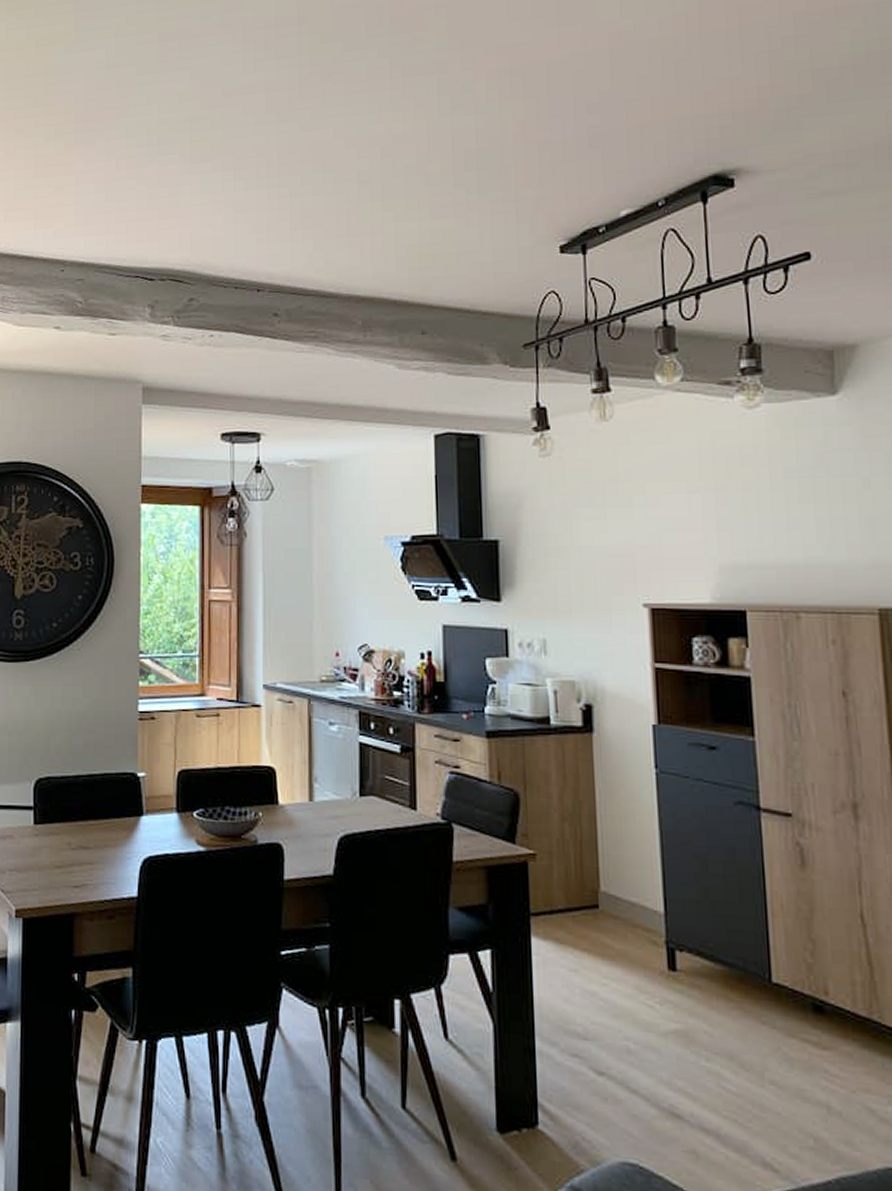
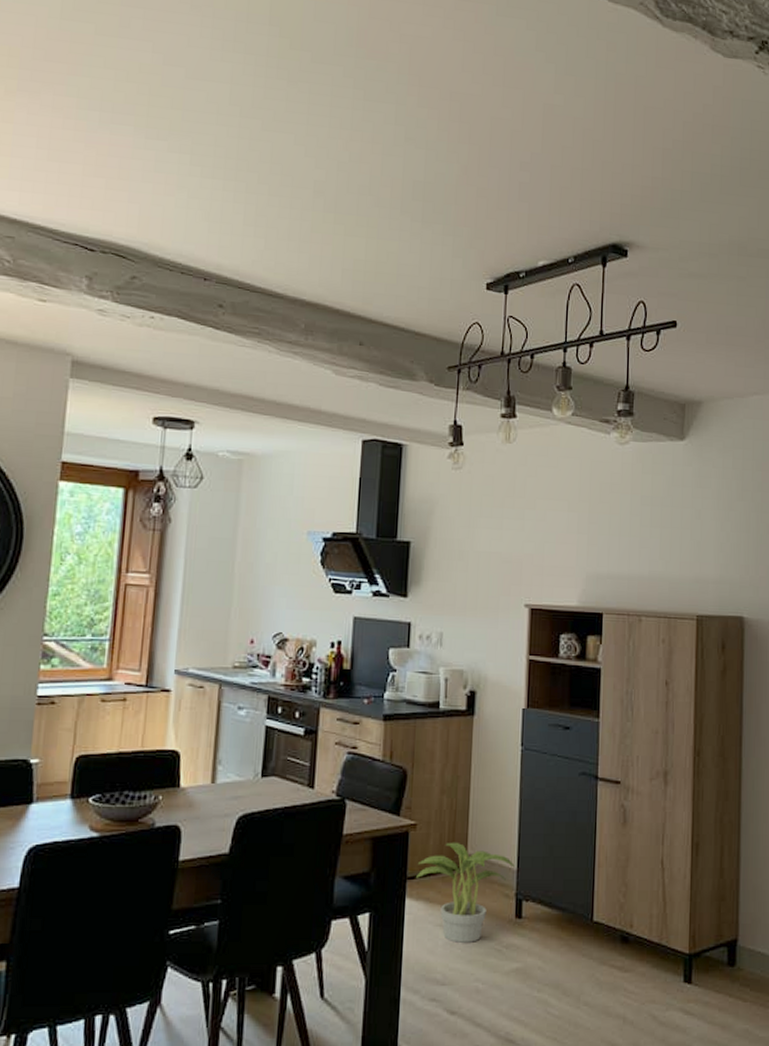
potted plant: none [540,876,661,994] -> present [415,842,515,943]

